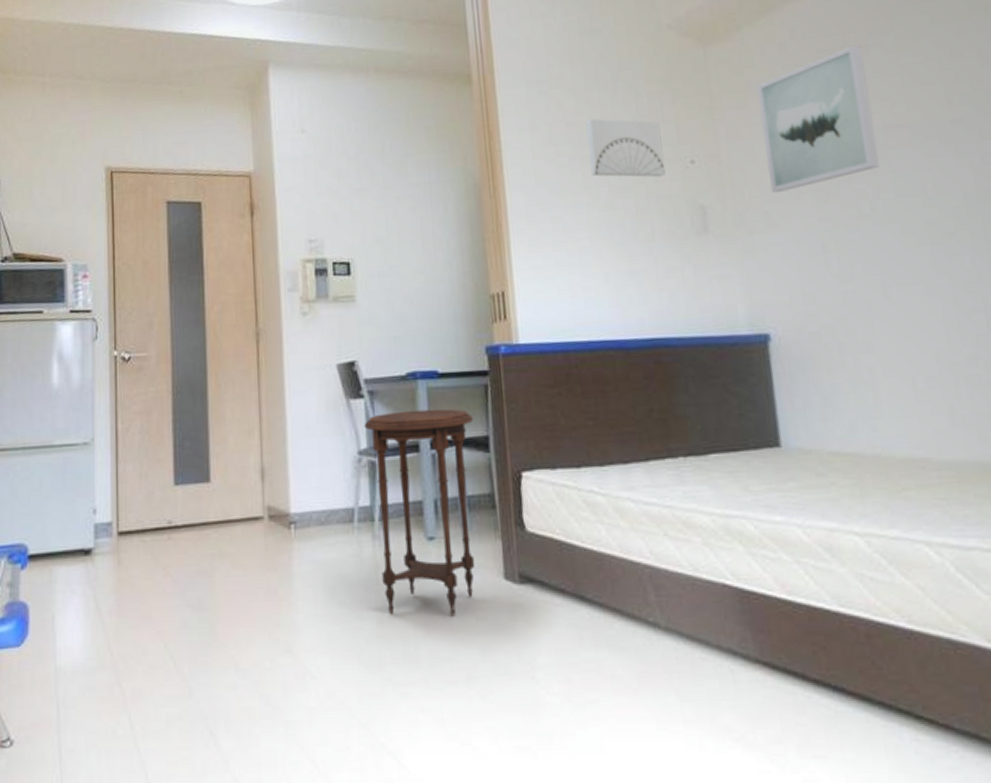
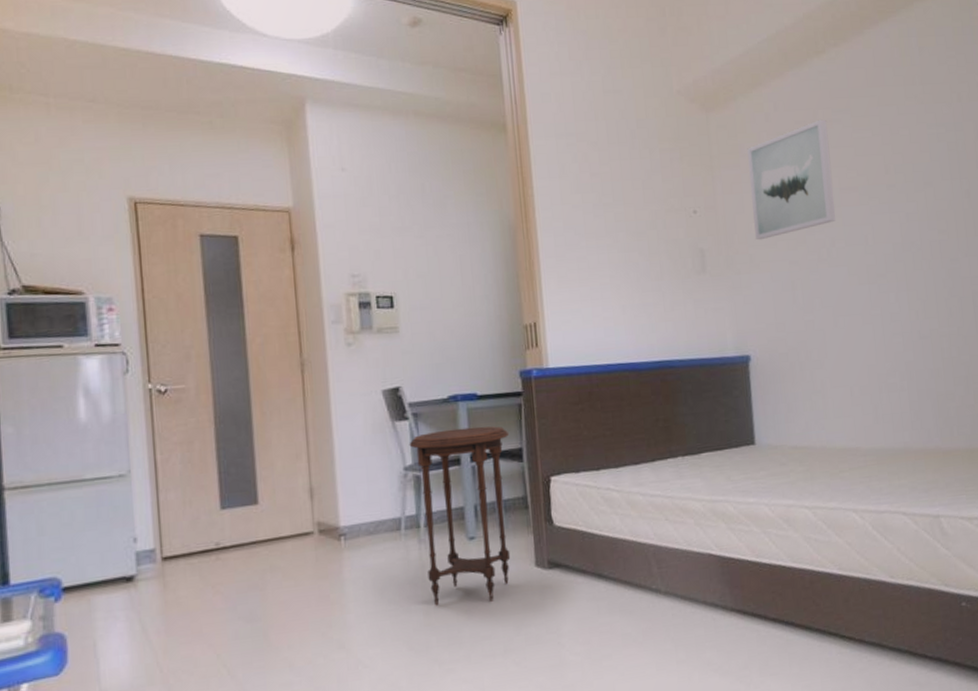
wall art: present [586,119,666,178] -> none [608,171,673,224]

